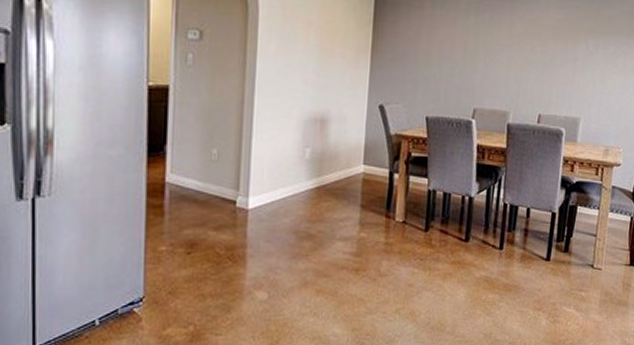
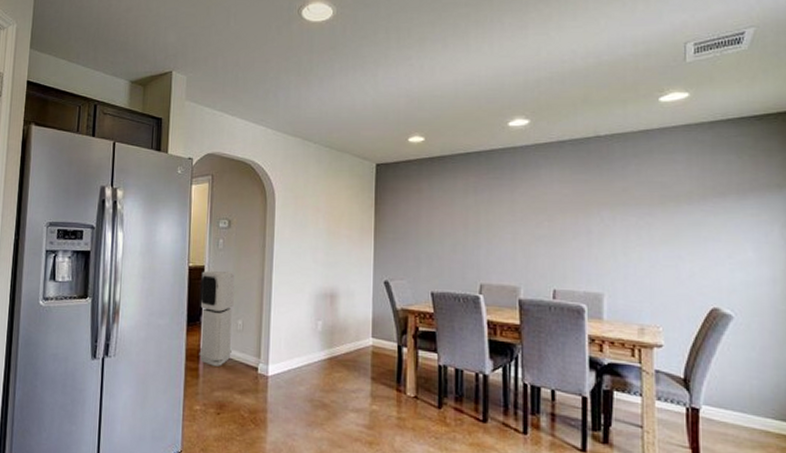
air purifier: none [163,91,208,202] -> present [199,270,235,366]

